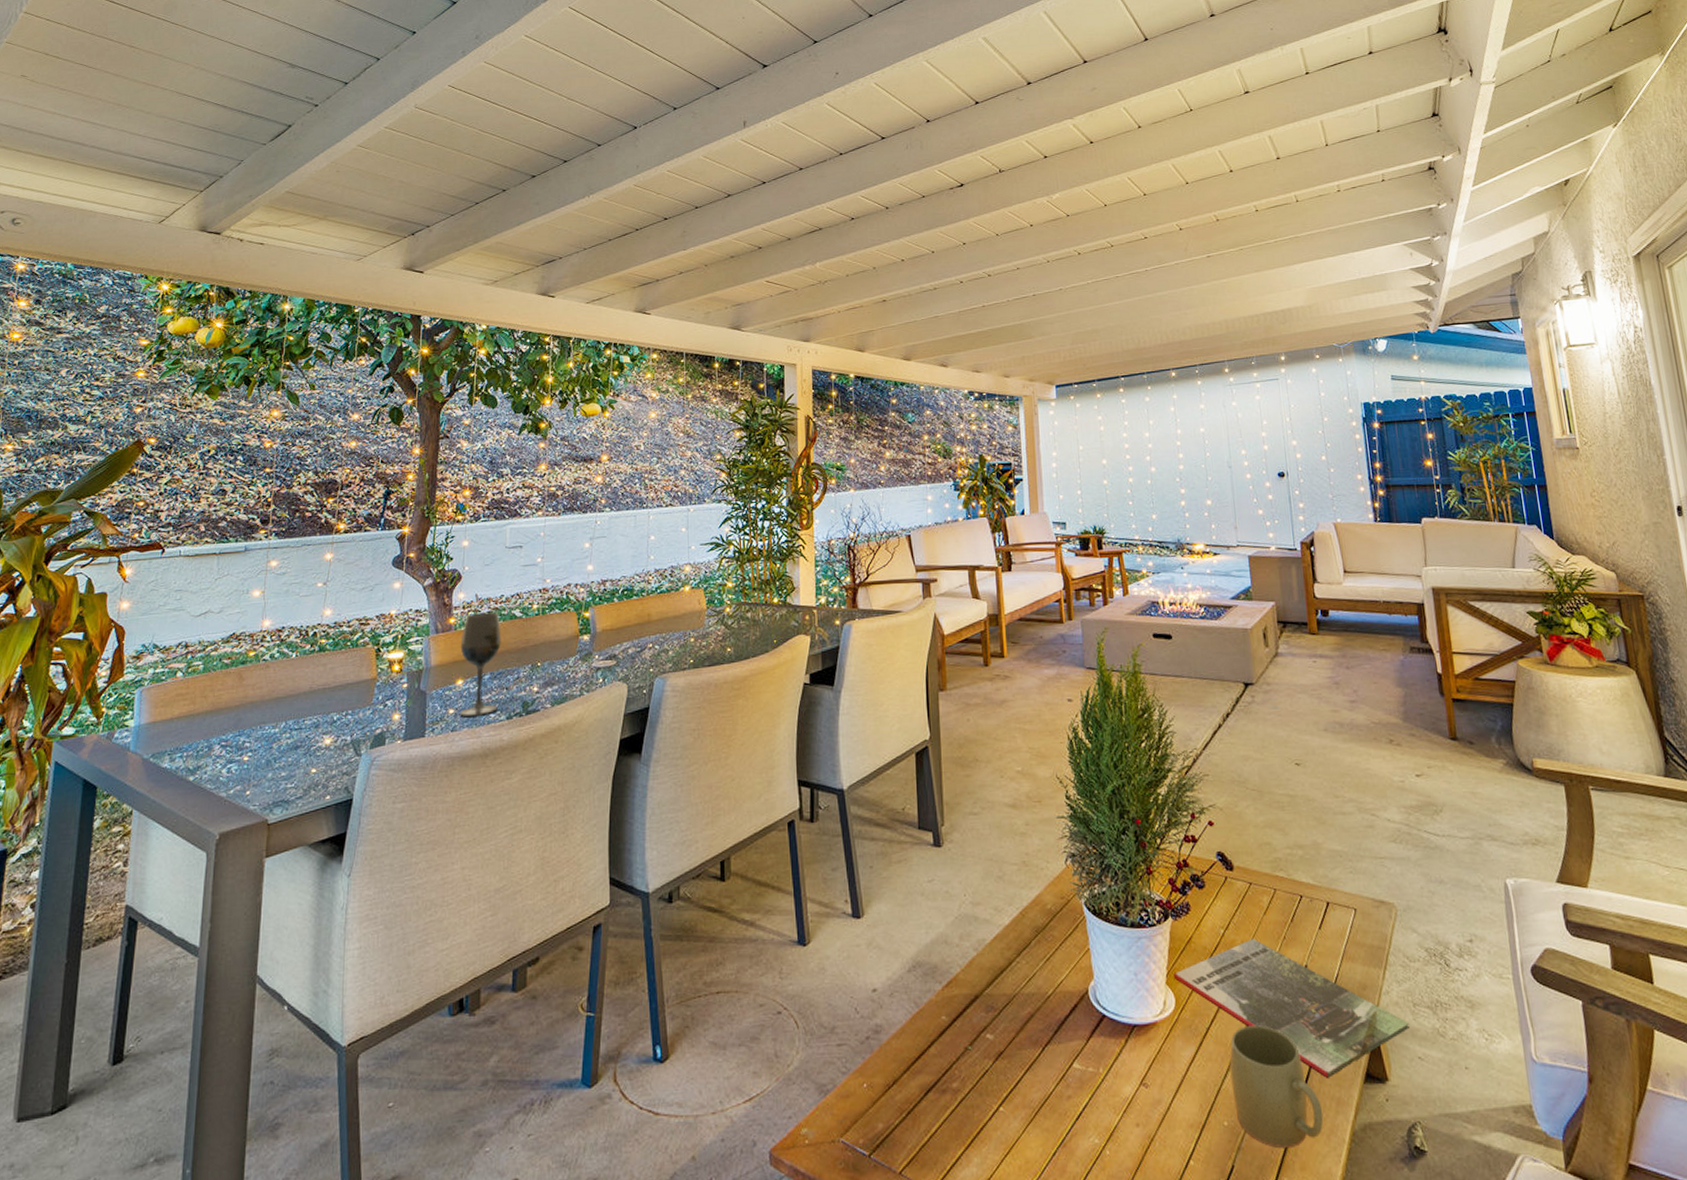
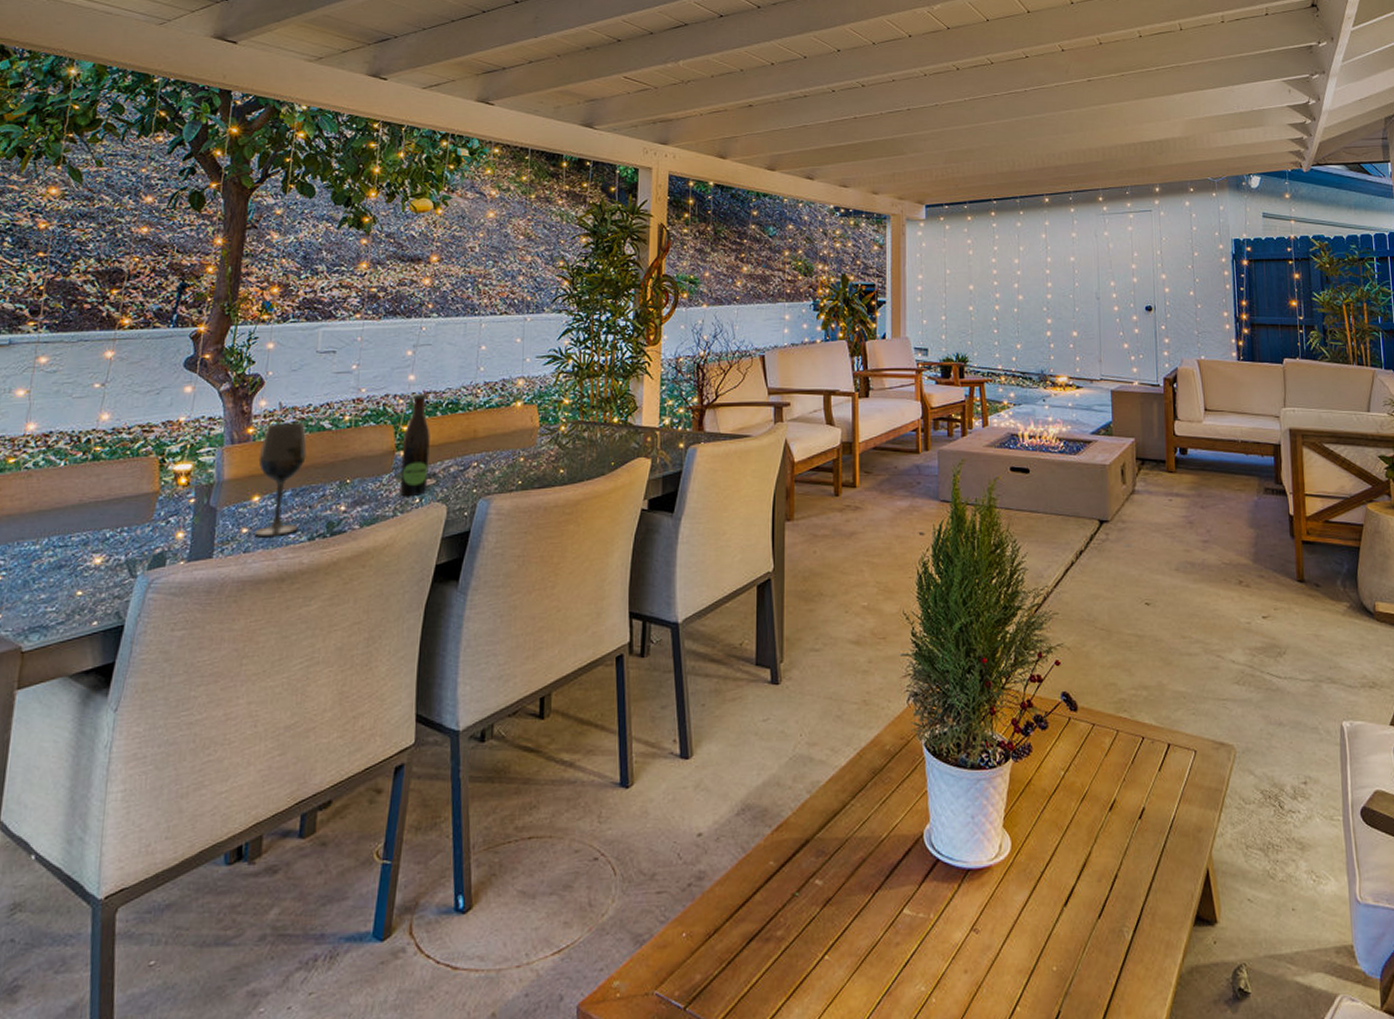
bottle: none [585,582,609,676] -> present [399,394,430,496]
magazine: present [1173,938,1410,1078] -> none [1011,780,1241,921]
mug: present [1229,1025,1324,1149] -> none [1062,869,1152,993]

